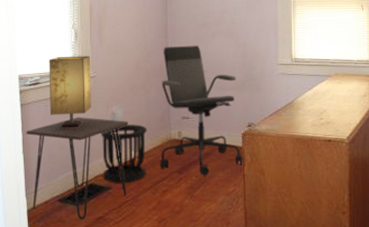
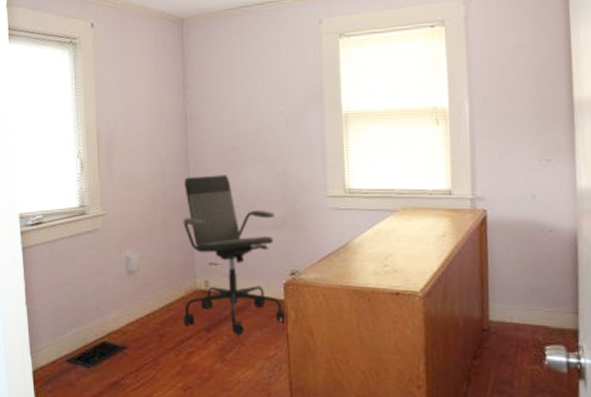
desk: present [26,117,129,220] -> none [29,263,146,385]
table lamp: present [49,56,91,129] -> none [52,189,101,276]
wastebasket: present [101,124,147,183] -> none [114,271,167,342]

